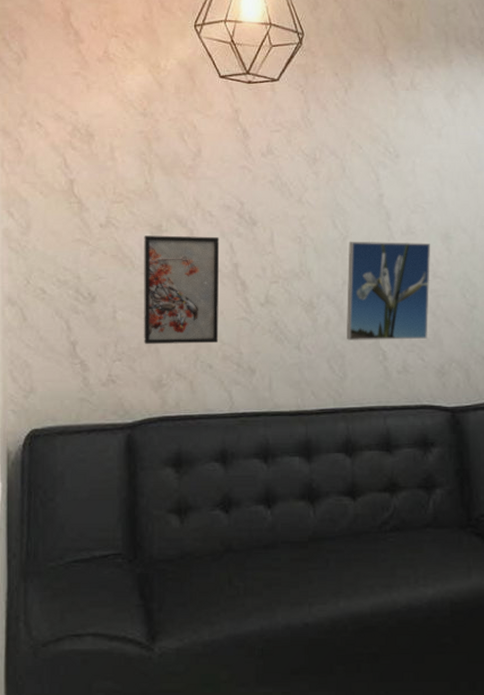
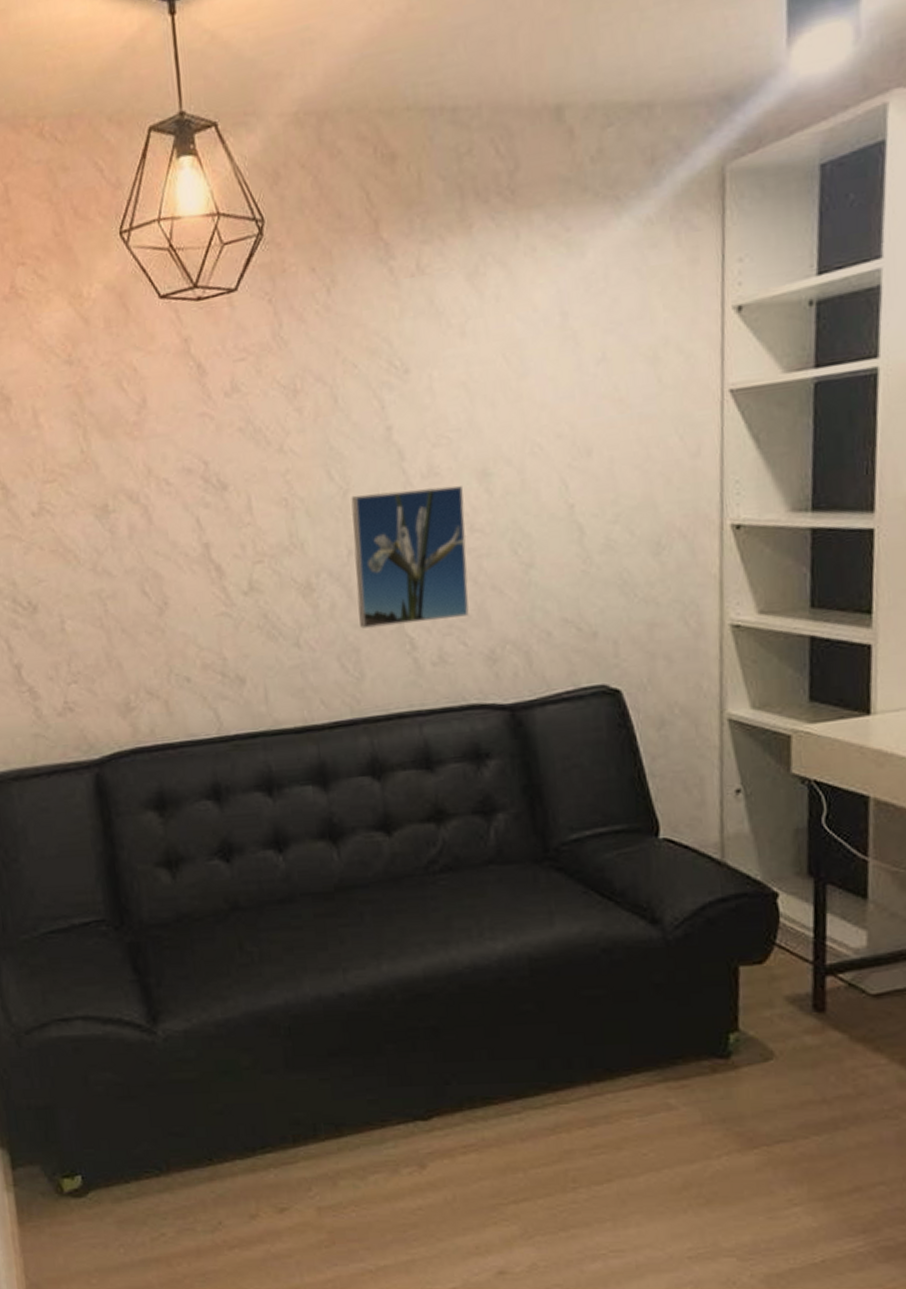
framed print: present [144,235,220,344] -> none [87,511,195,659]

